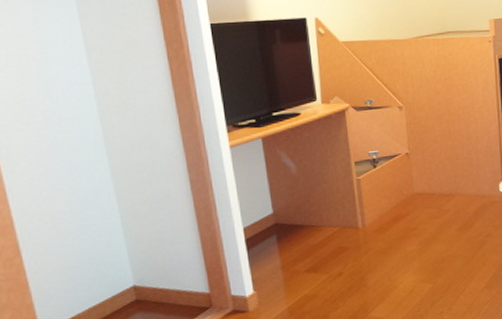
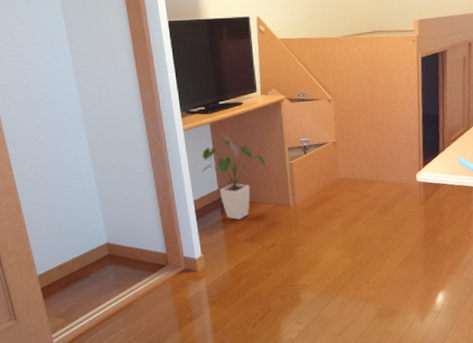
house plant: none [252,154,329,248] -> present [202,138,266,220]

